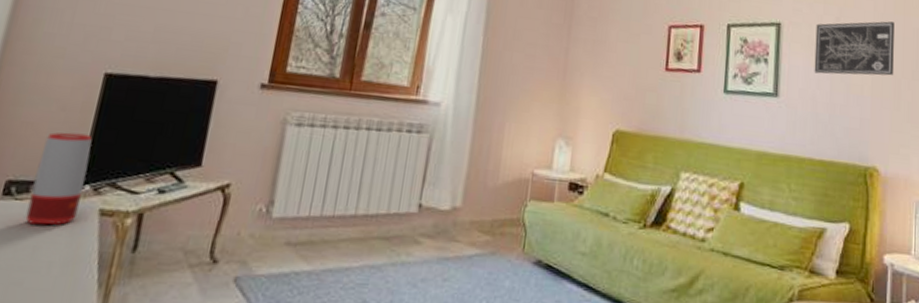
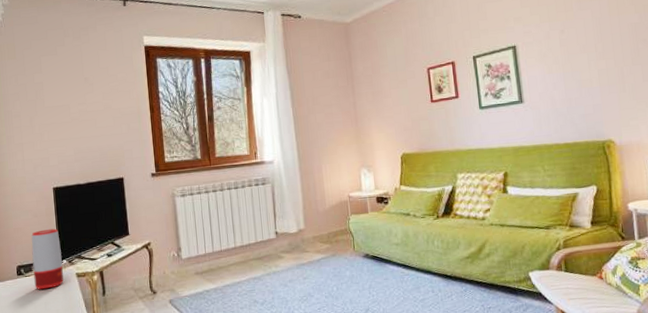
wall art: present [814,21,895,76] -> none [545,23,617,78]

